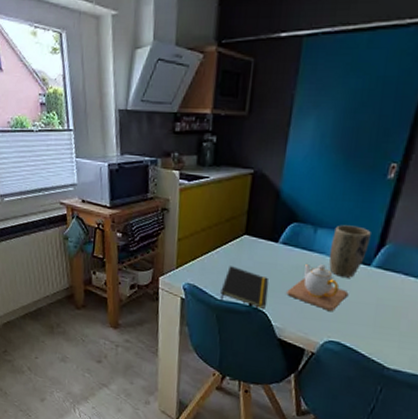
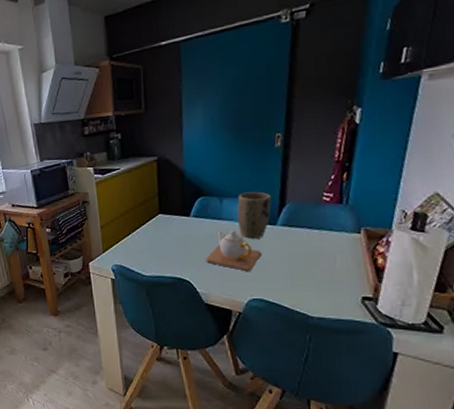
notepad: present [220,266,268,309] -> none [146,243,190,278]

